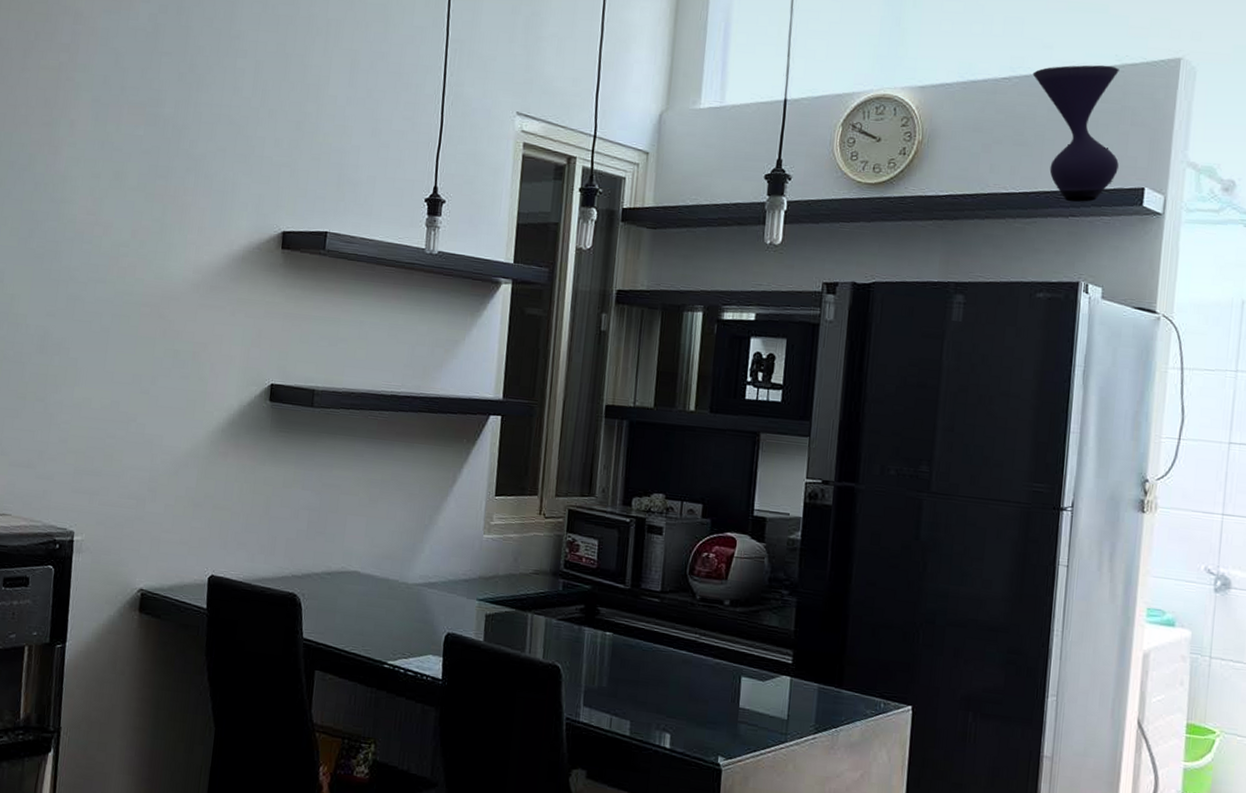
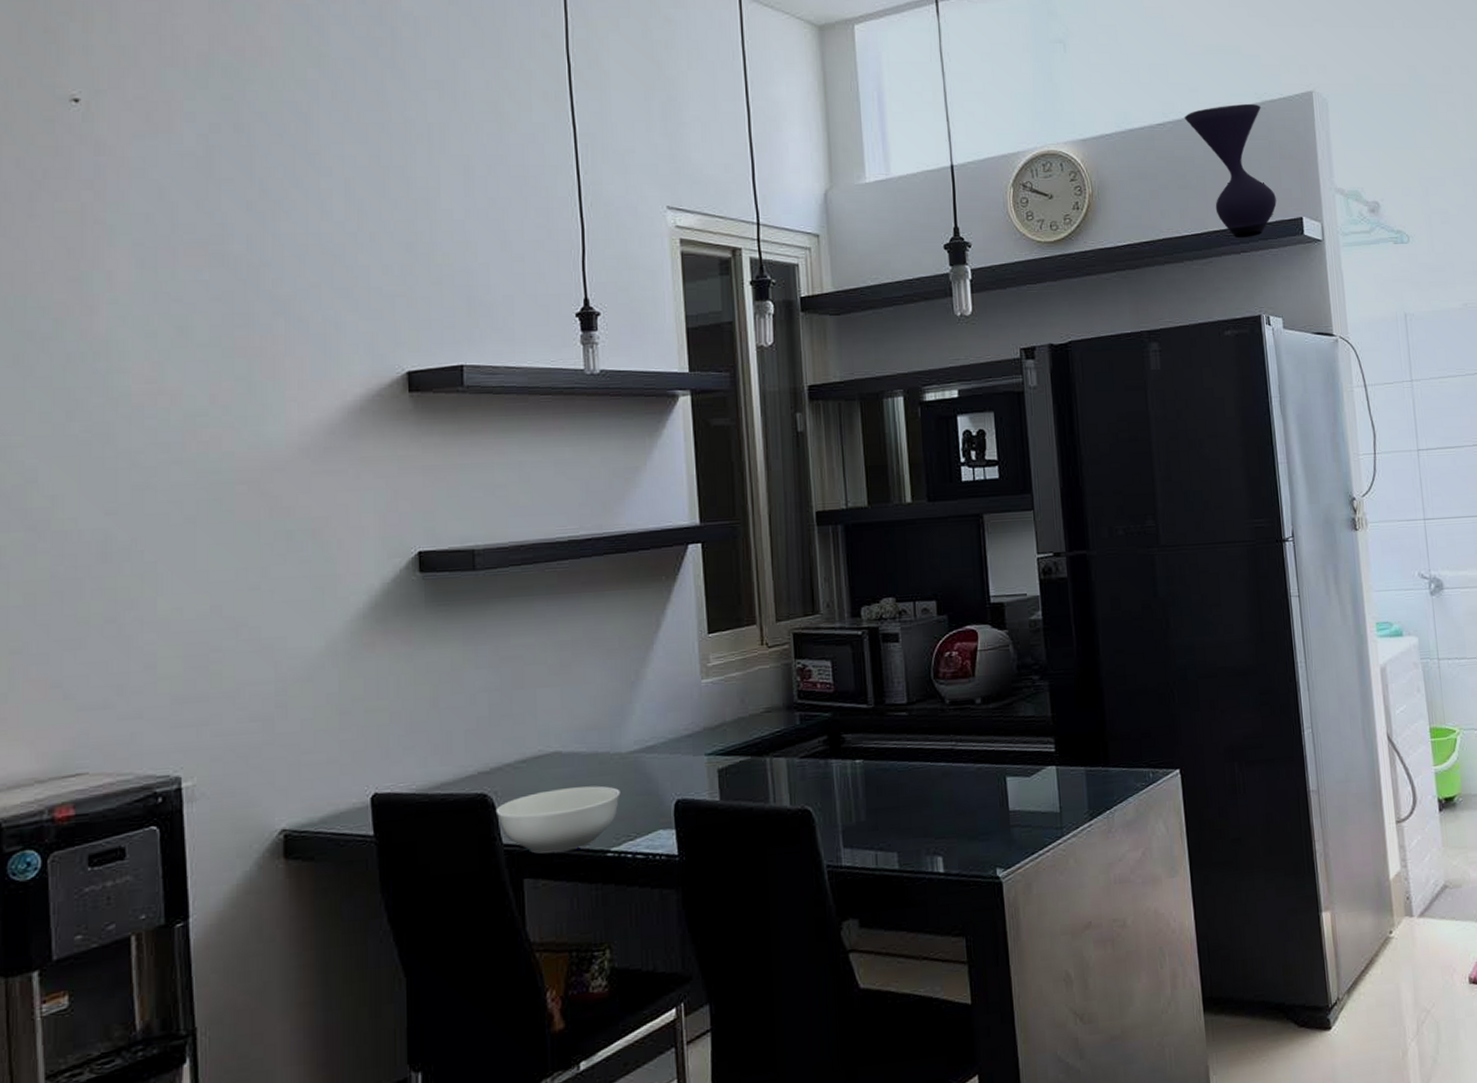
bowl: none [301,602,402,656] -> present [495,785,621,854]

